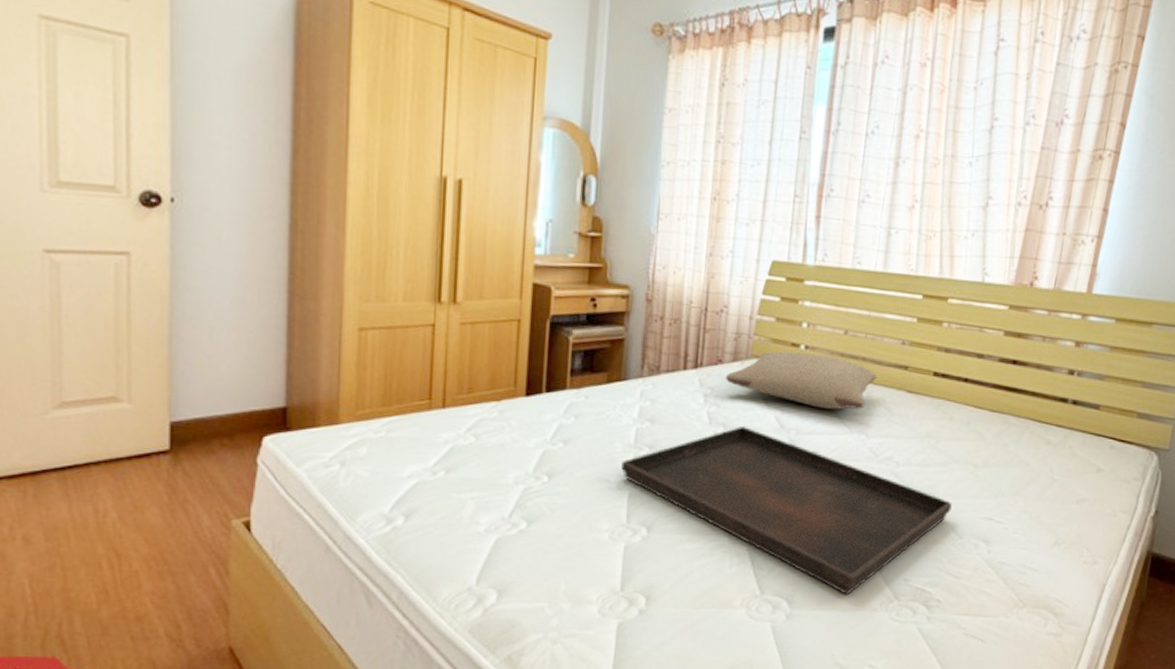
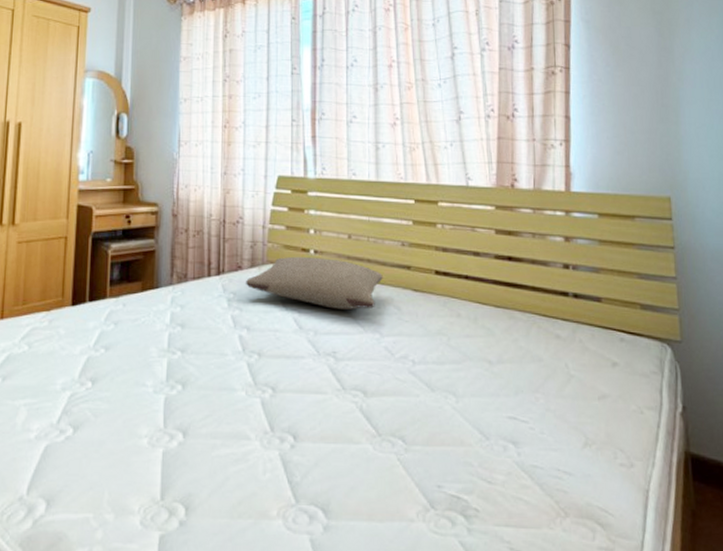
serving tray: present [621,425,952,595] -> none [157,328,473,503]

